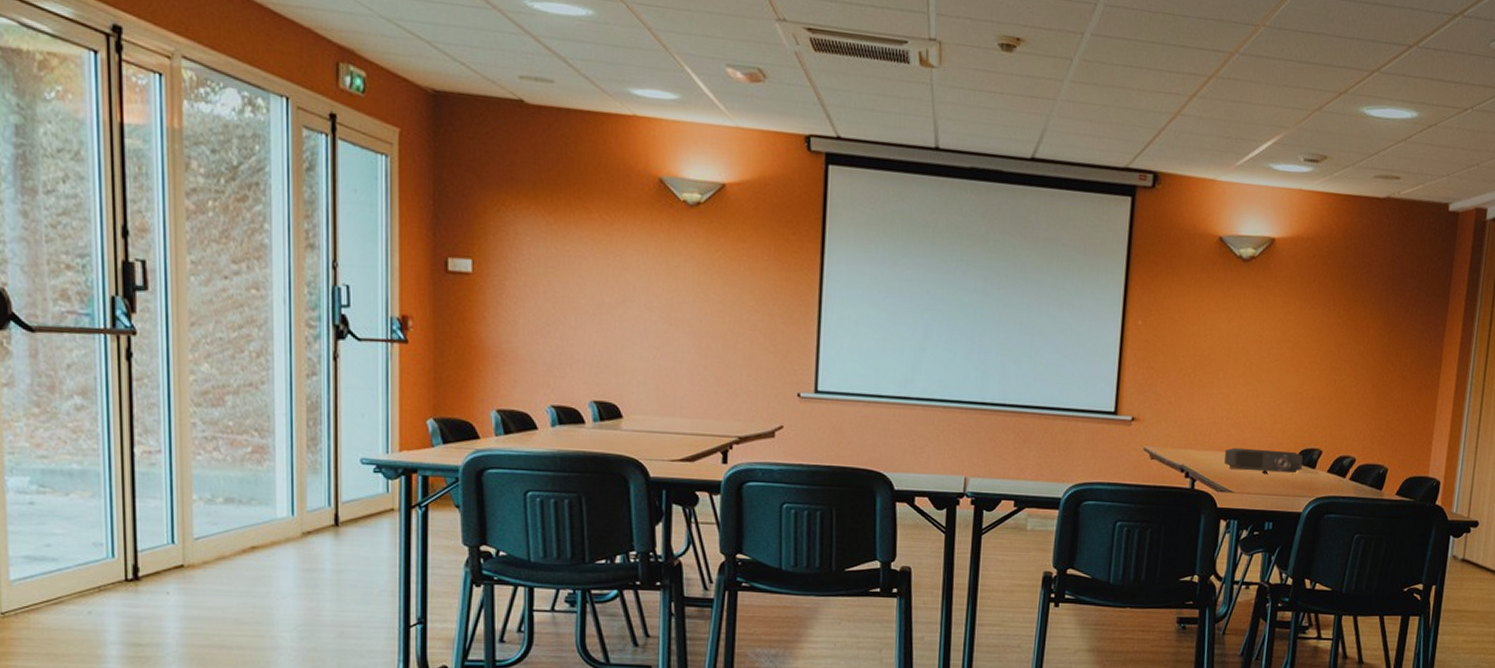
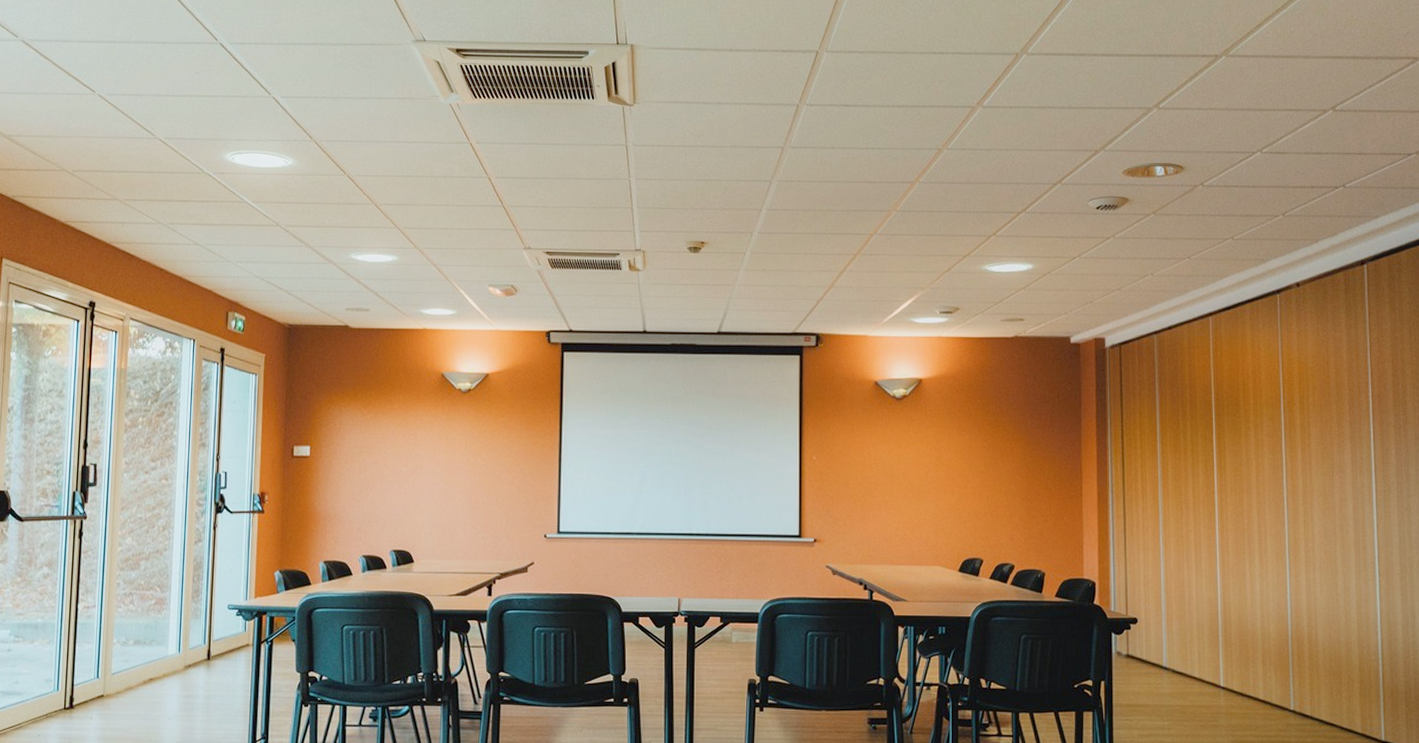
projector: present [1224,447,1303,474] -> none [896,561,966,582]

